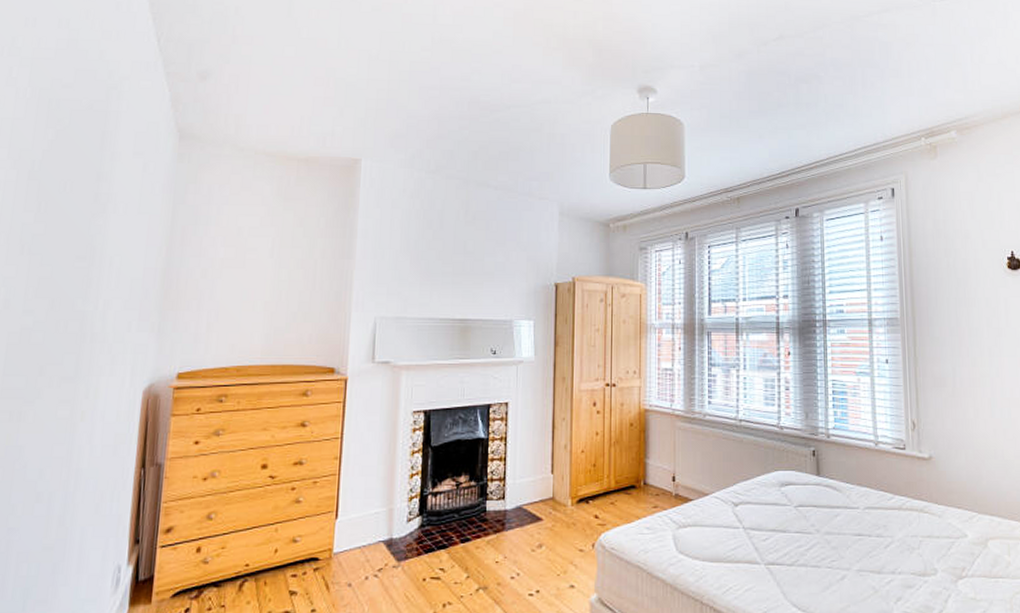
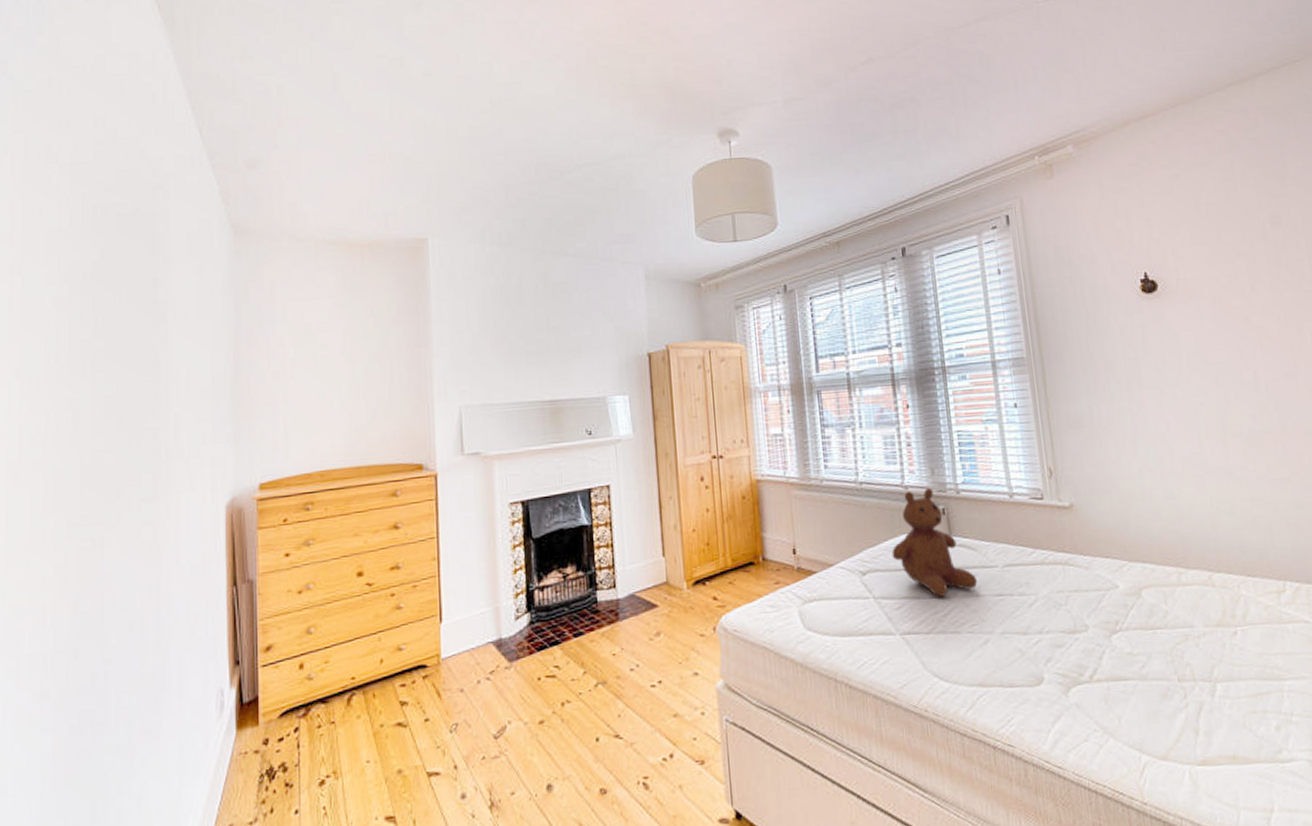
teddy bear: none [763,430,840,532] -> present [891,487,978,597]

